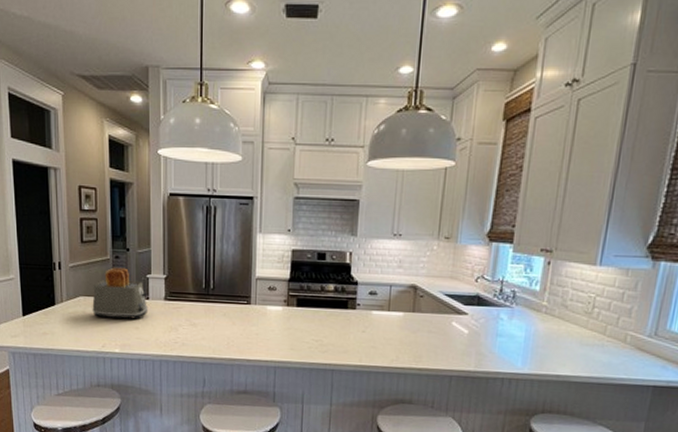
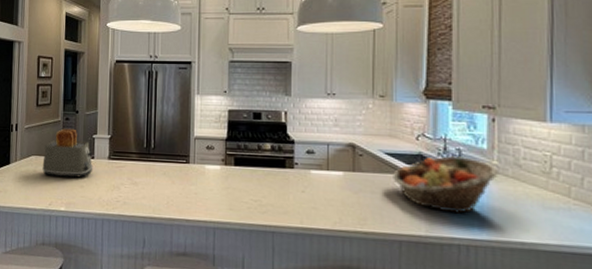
fruit basket: none [450,297,547,351] -> present [393,156,498,214]

